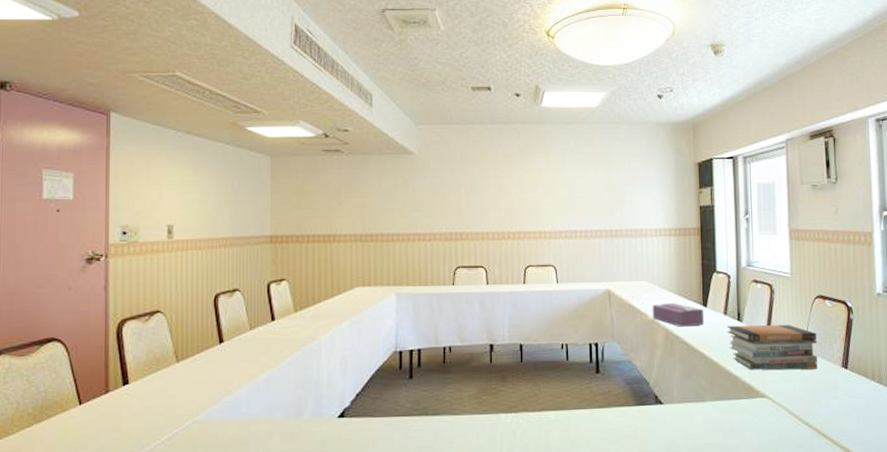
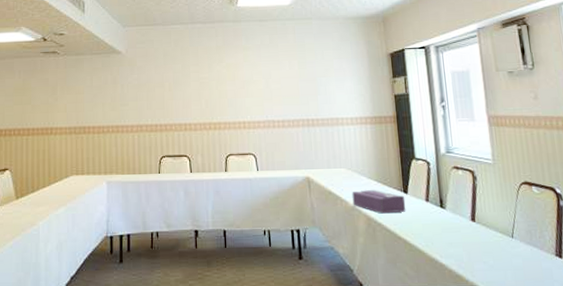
book stack: present [728,324,818,370] -> none [430,211,529,259]

